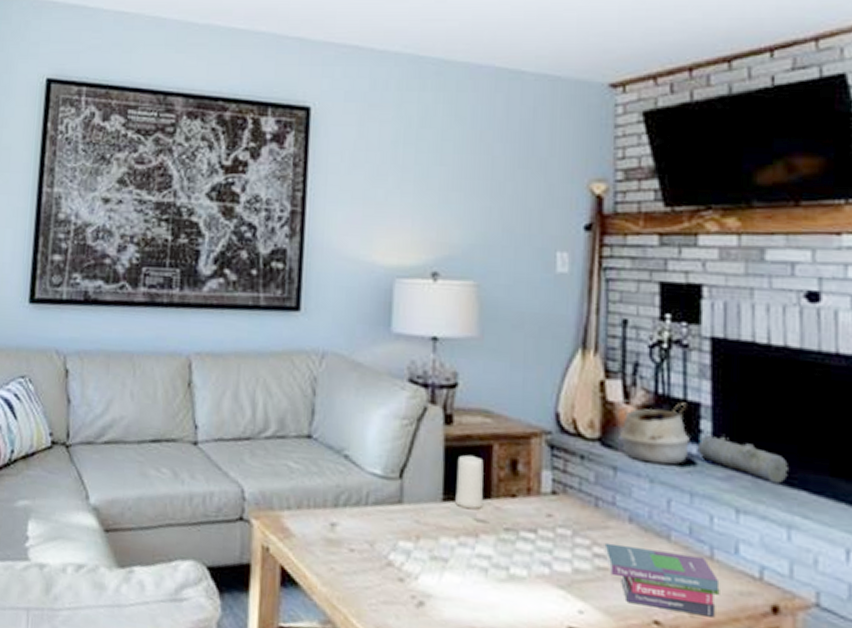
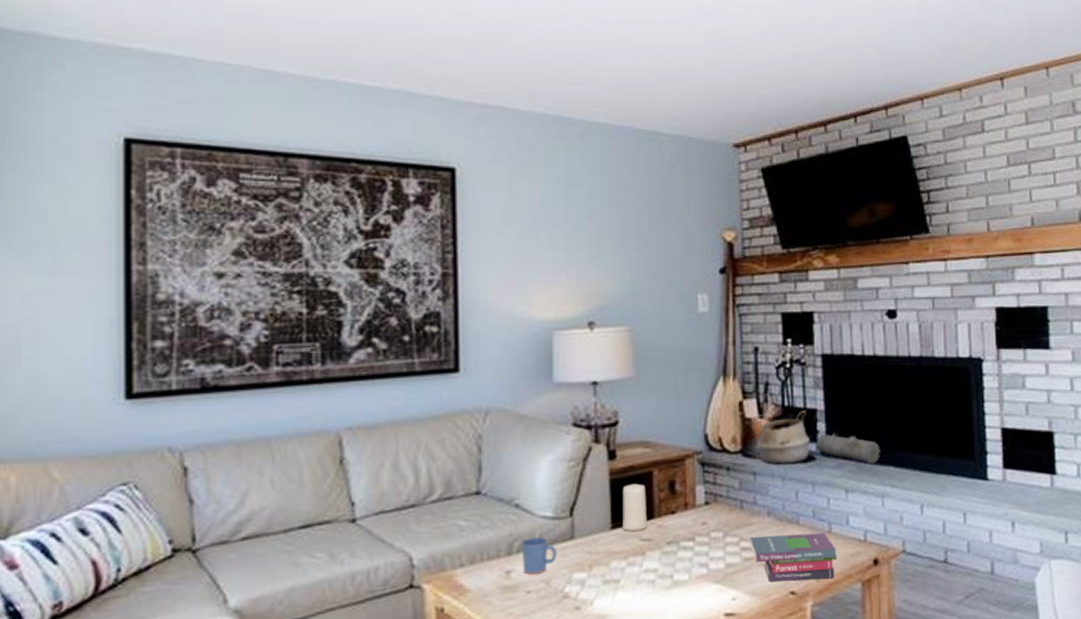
mug: none [347,493,383,534] -> present [522,537,557,575]

